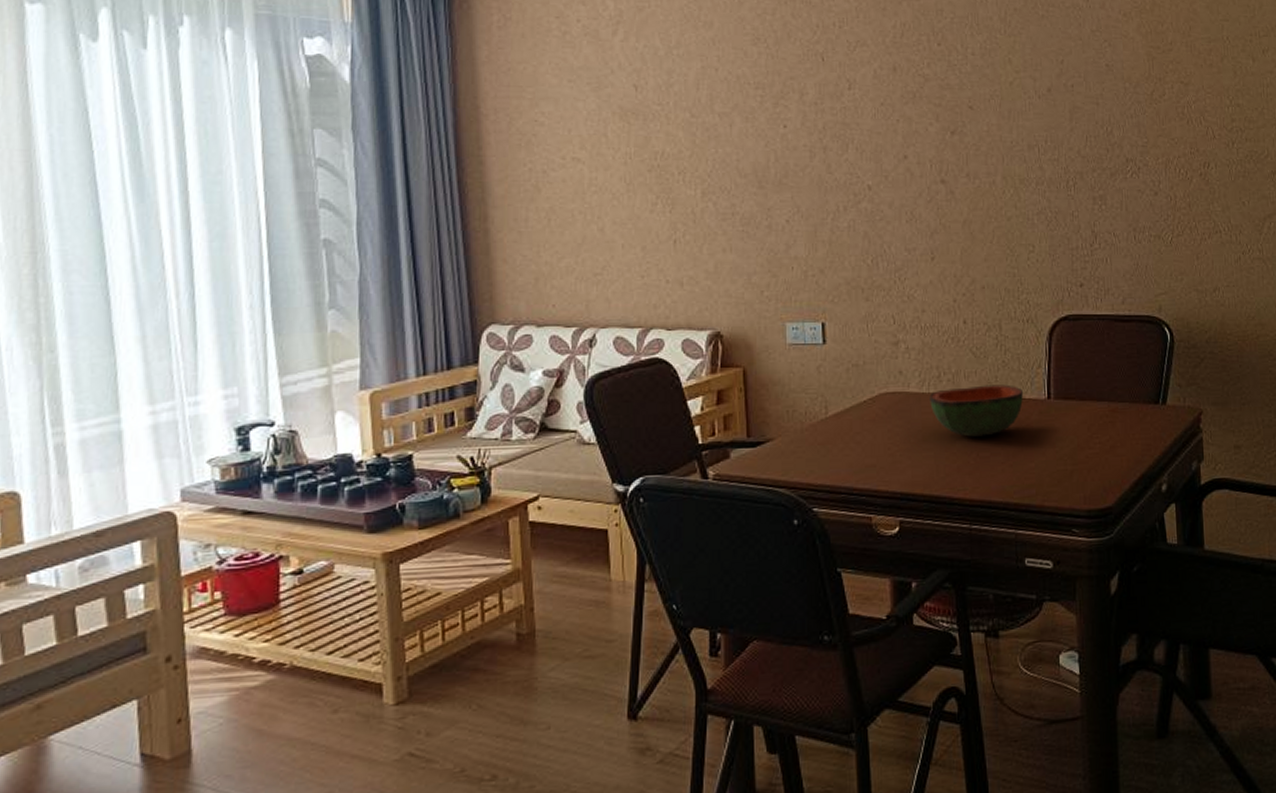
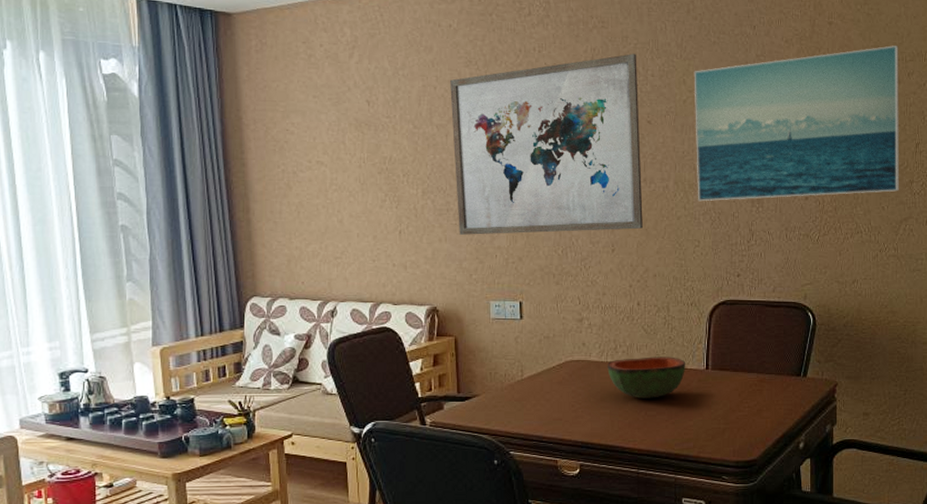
wall art: none [735,29,967,243] -> present [450,54,643,235]
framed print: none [1020,19,1260,199] -> present [694,45,899,202]

